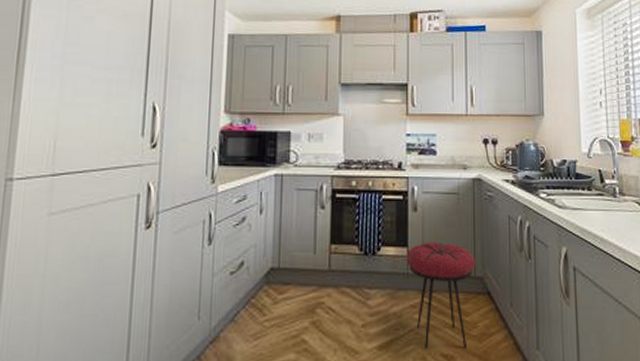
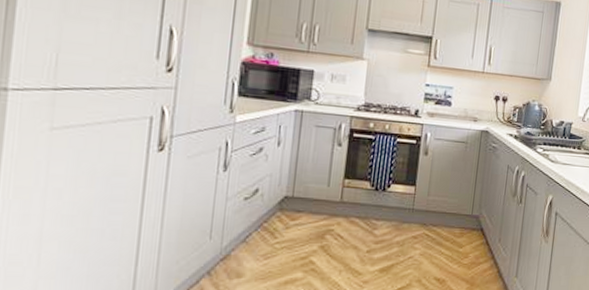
stool: present [406,241,475,349] -> none [412,183,474,274]

